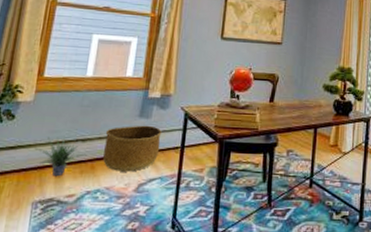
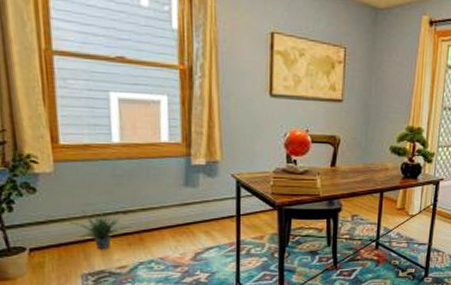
basket: present [103,125,162,172] -> none [148,194,213,242]

